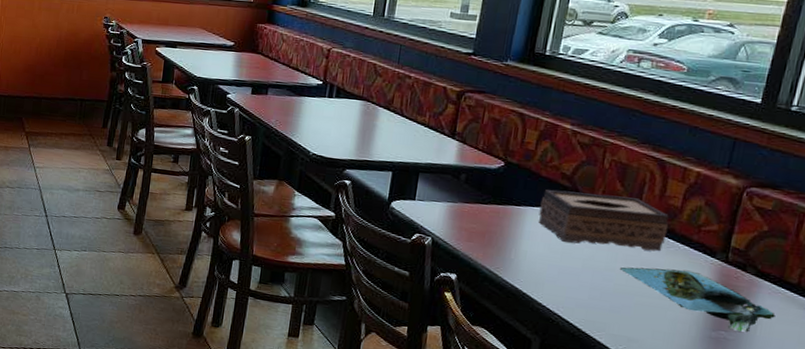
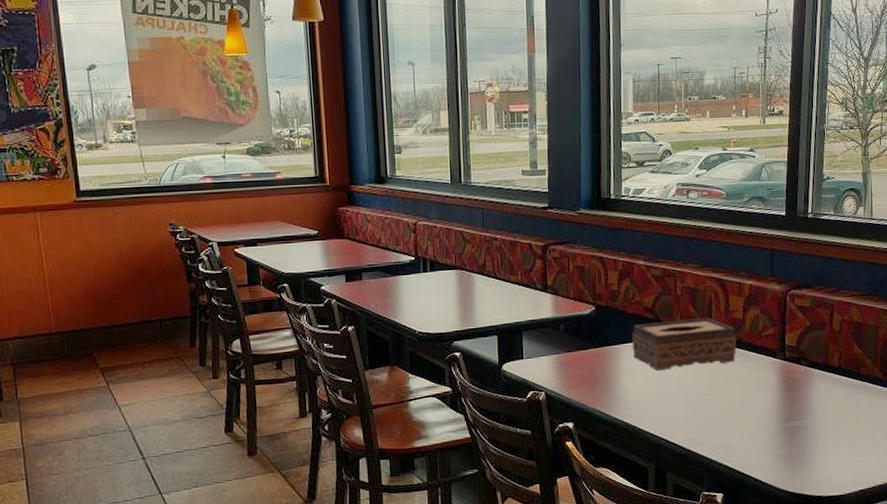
platter: present [620,266,776,332] -> none [706,373,828,418]

